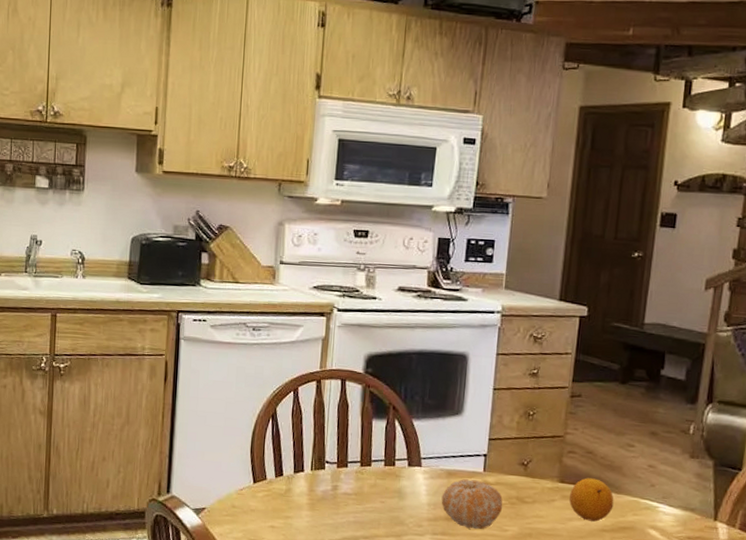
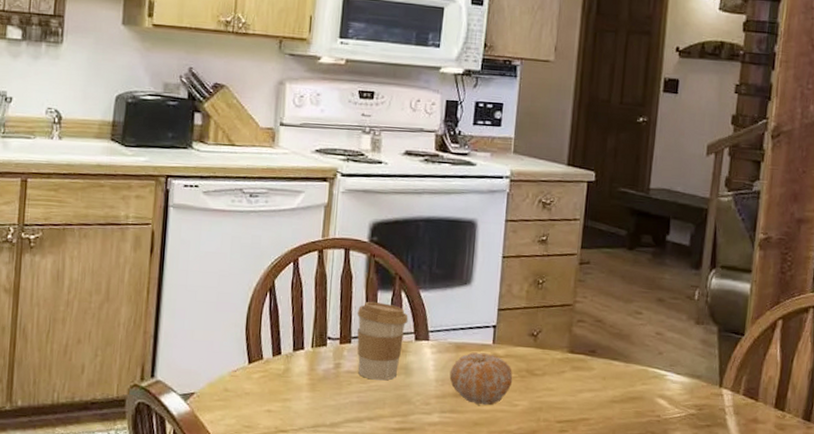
coffee cup: none [353,429,402,503] -> present [357,301,409,380]
fruit: present [569,477,614,522] -> none [579,347,623,393]

